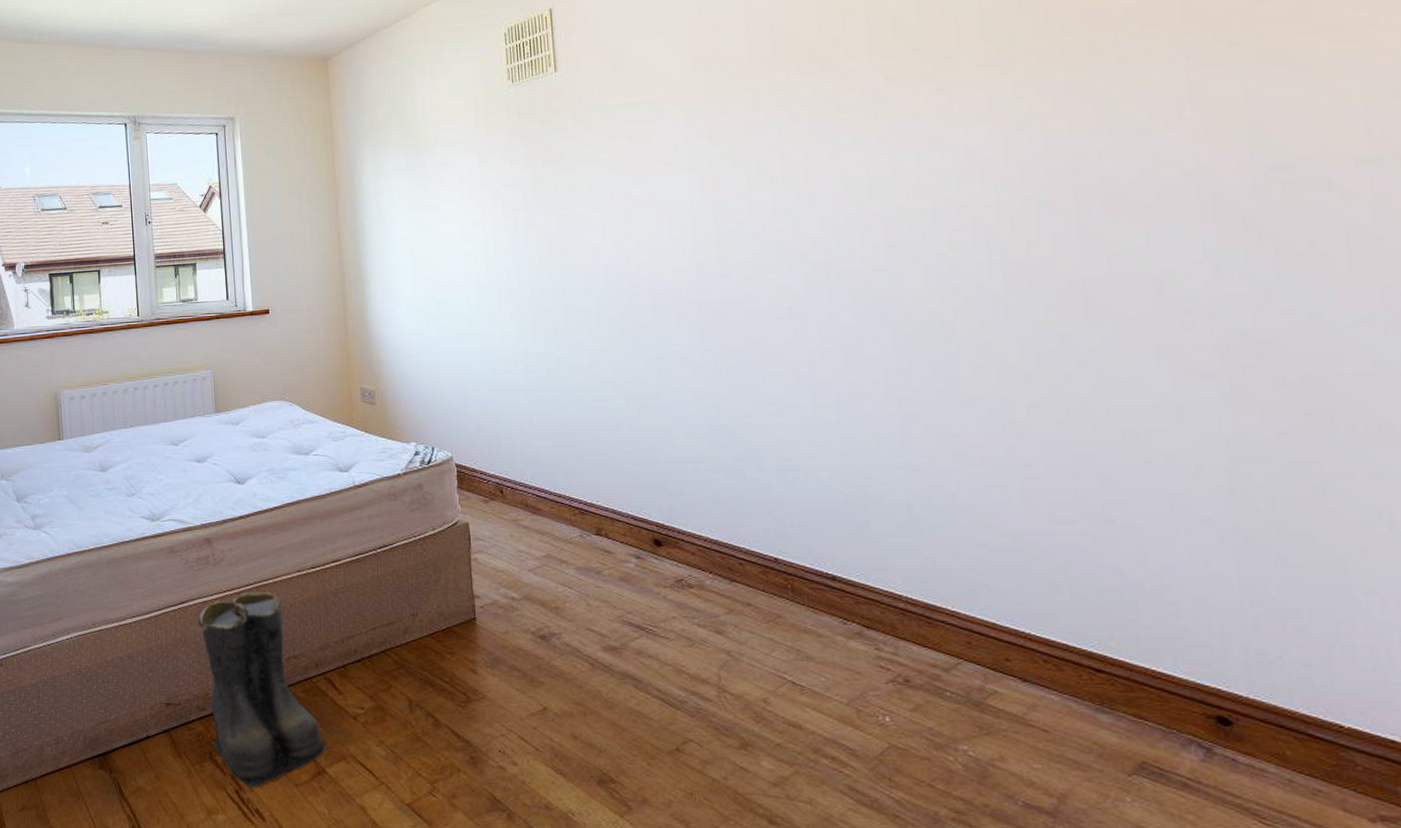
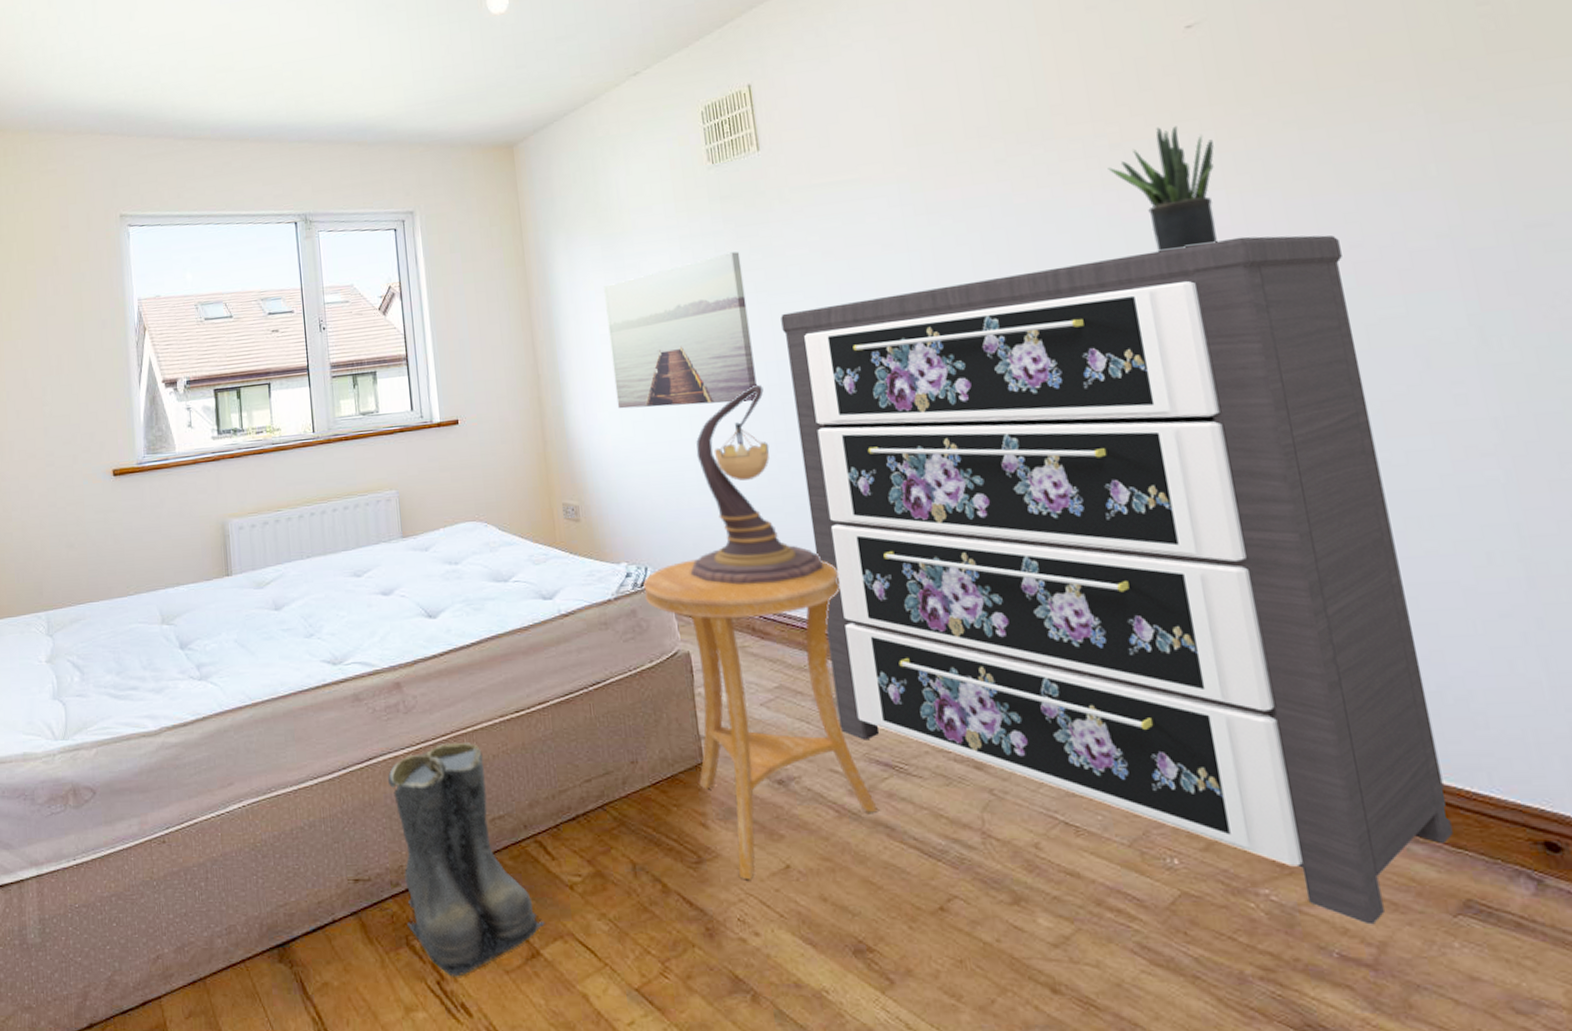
wall art: none [406,165,542,306] -> present [604,252,757,409]
side table: none [430,442,627,719] -> present [643,559,878,880]
candle holder: none [472,288,592,466] -> present [690,384,823,585]
dresser: none [567,168,1136,779] -> present [781,235,1453,925]
potted plant: none [881,62,983,180] -> present [1107,126,1217,253]

